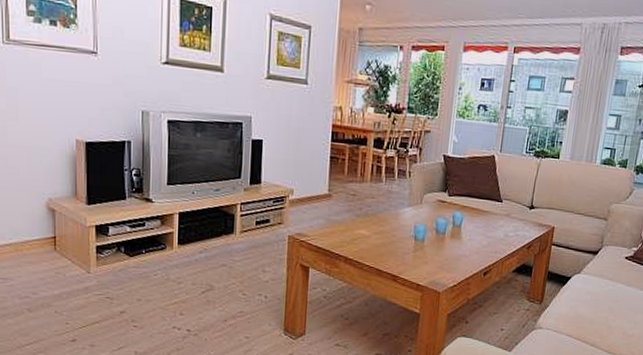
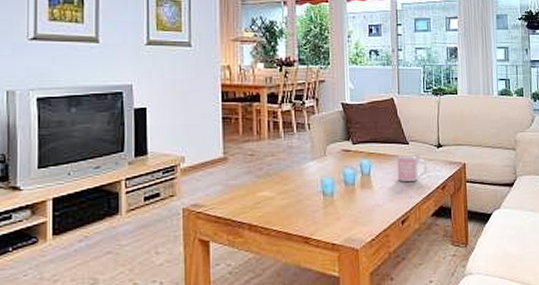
mug: none [486,212,517,238] -> present [397,155,428,182]

